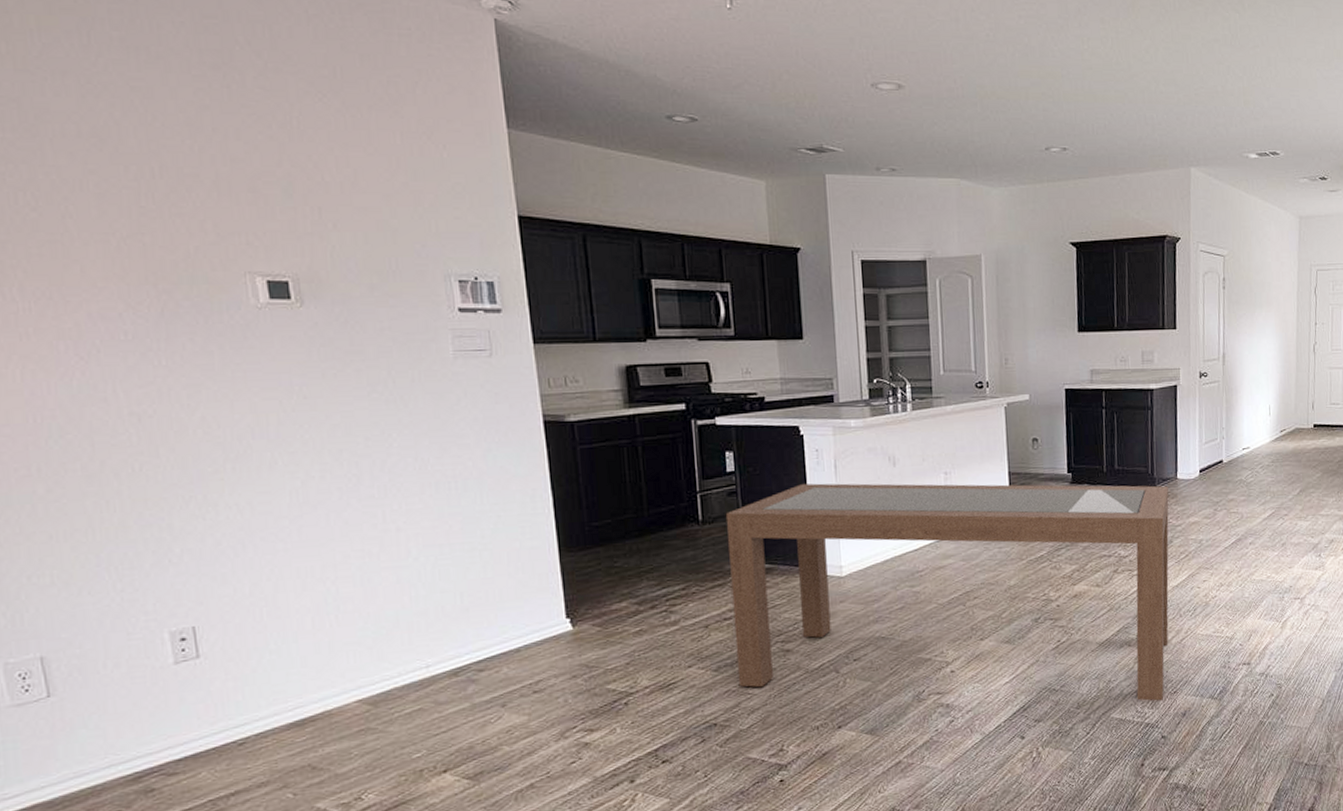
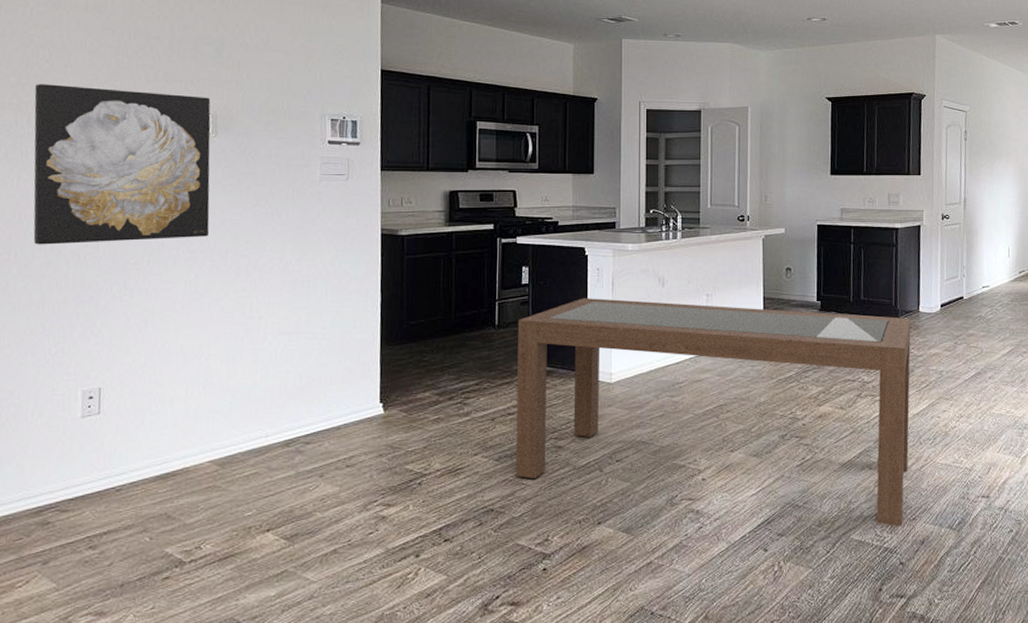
wall art: none [22,241,312,455] -> present [33,84,211,245]

